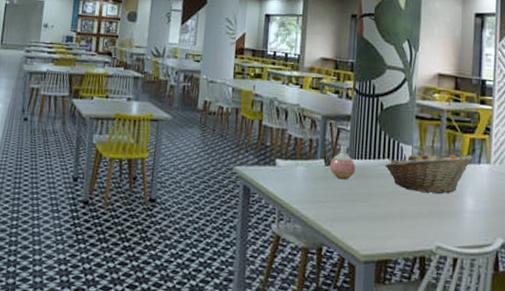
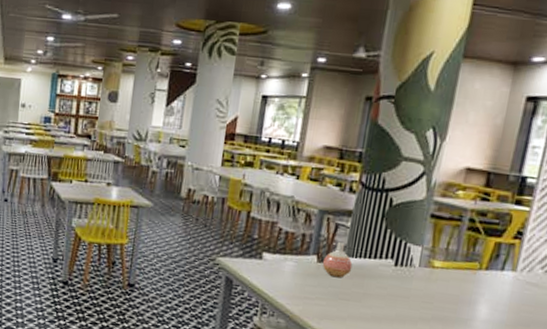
fruit basket: present [385,151,473,194] -> none [386,253,496,300]

